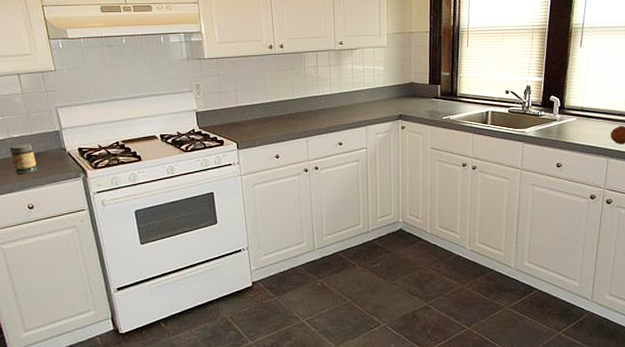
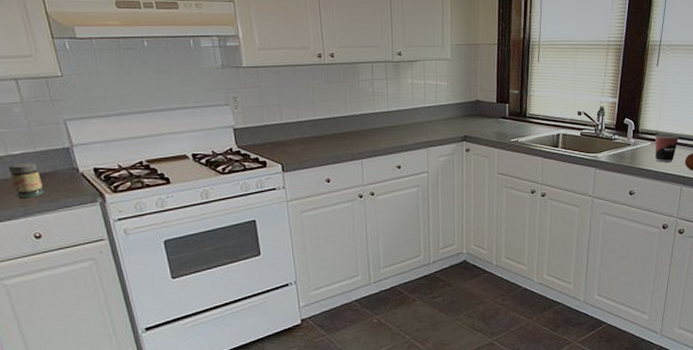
cup: none [580,109,604,137] -> present [654,133,680,163]

